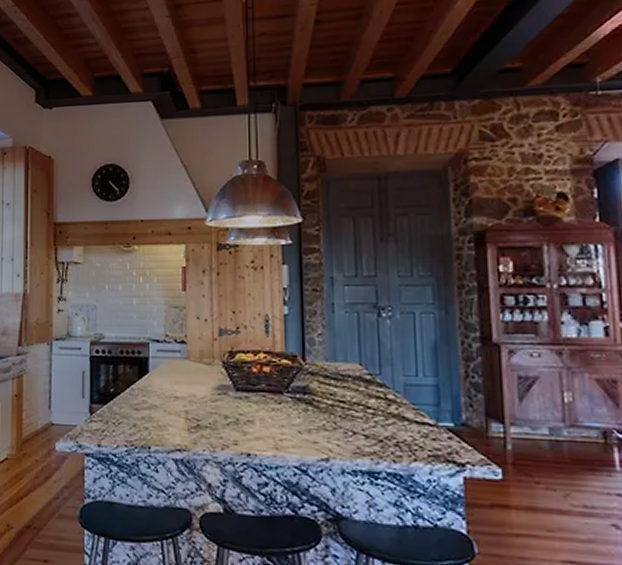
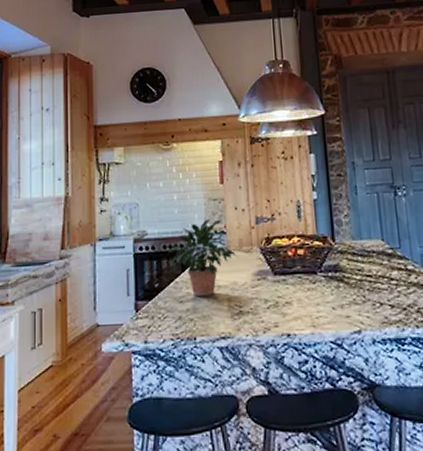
potted plant: none [125,328,196,407] -> present [168,219,236,297]

